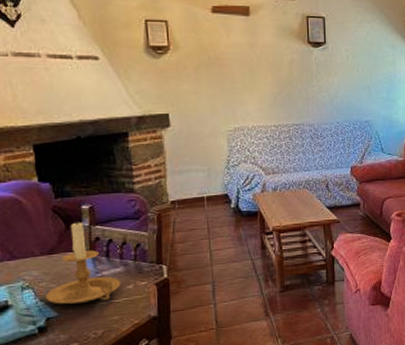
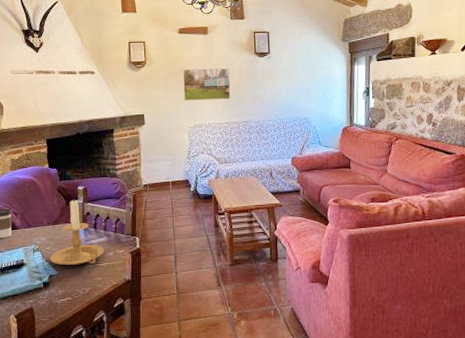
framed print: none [219,58,279,98] -> present [183,68,231,101]

